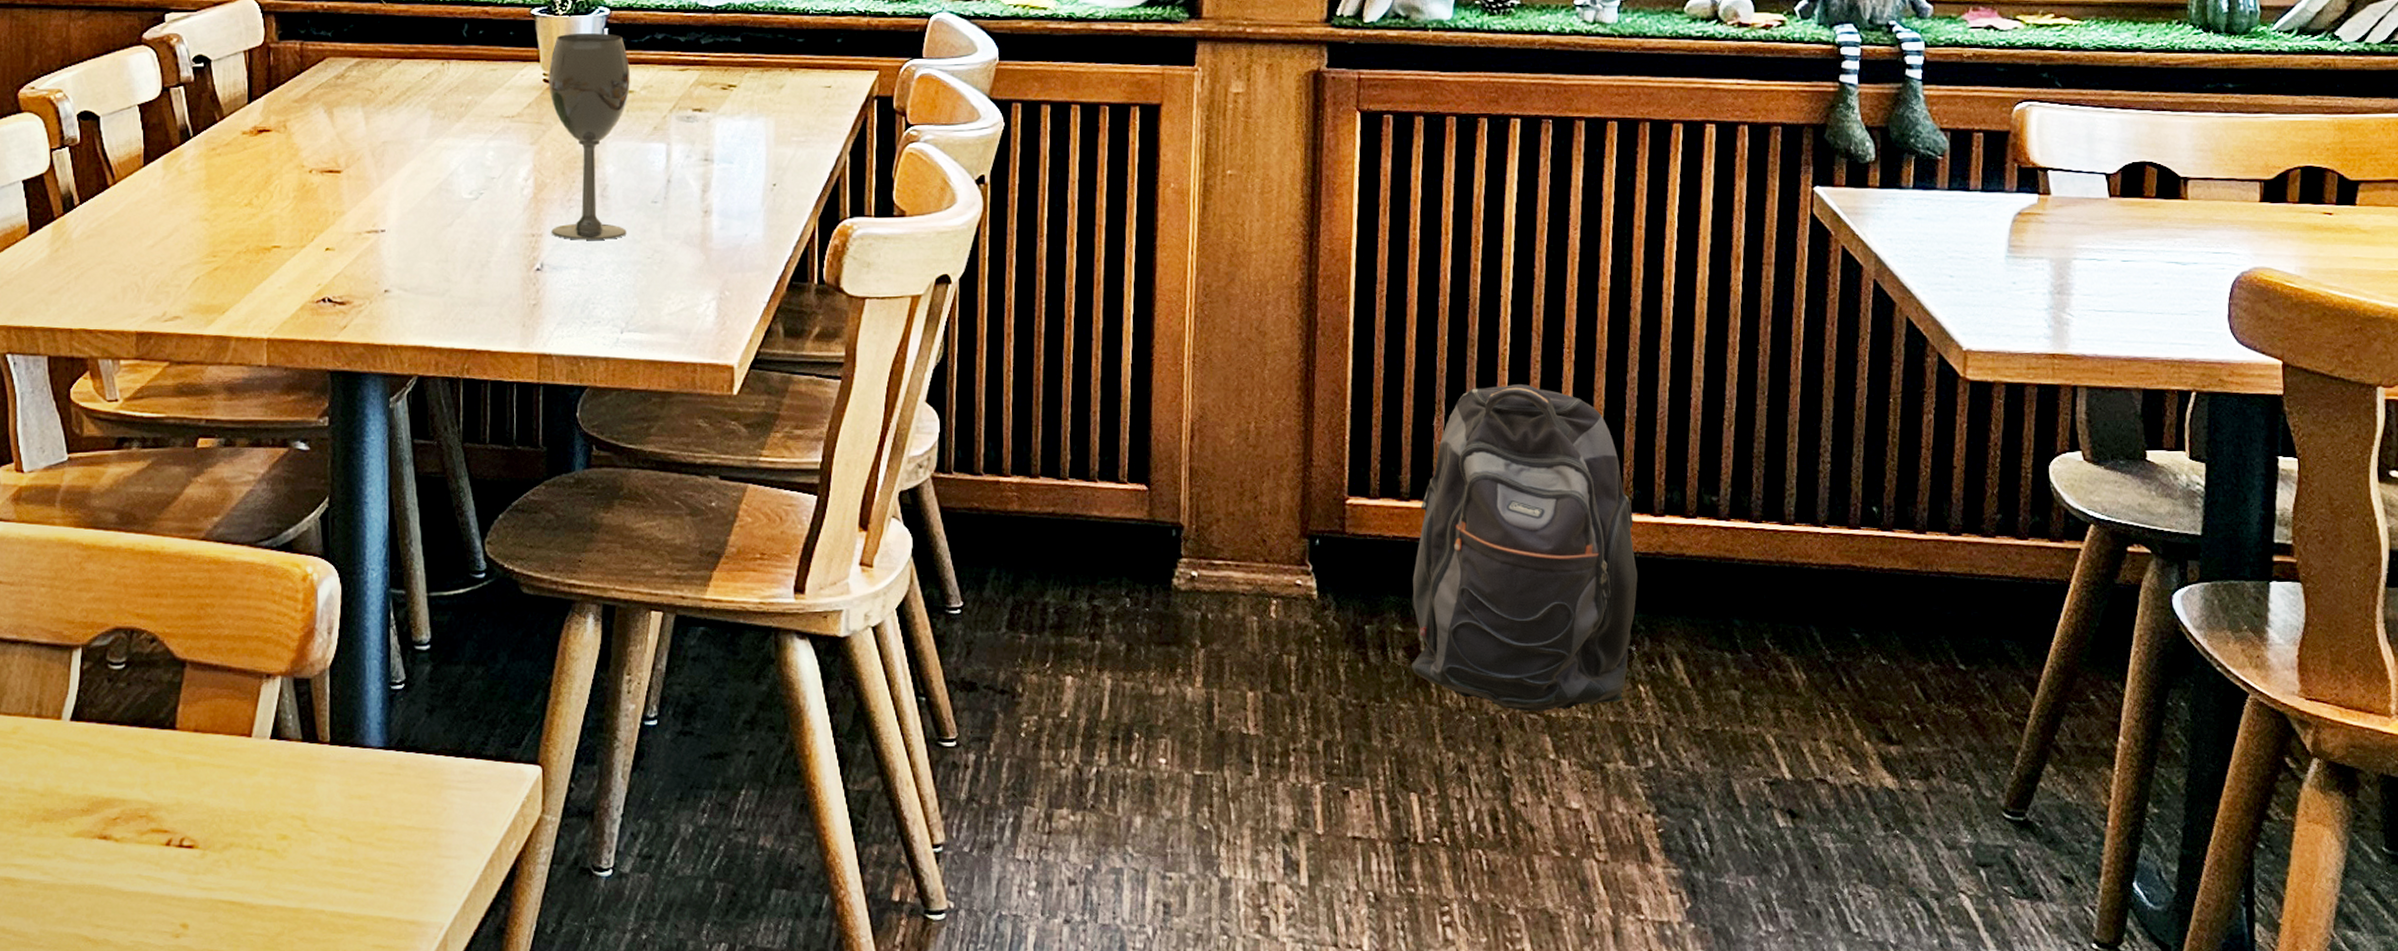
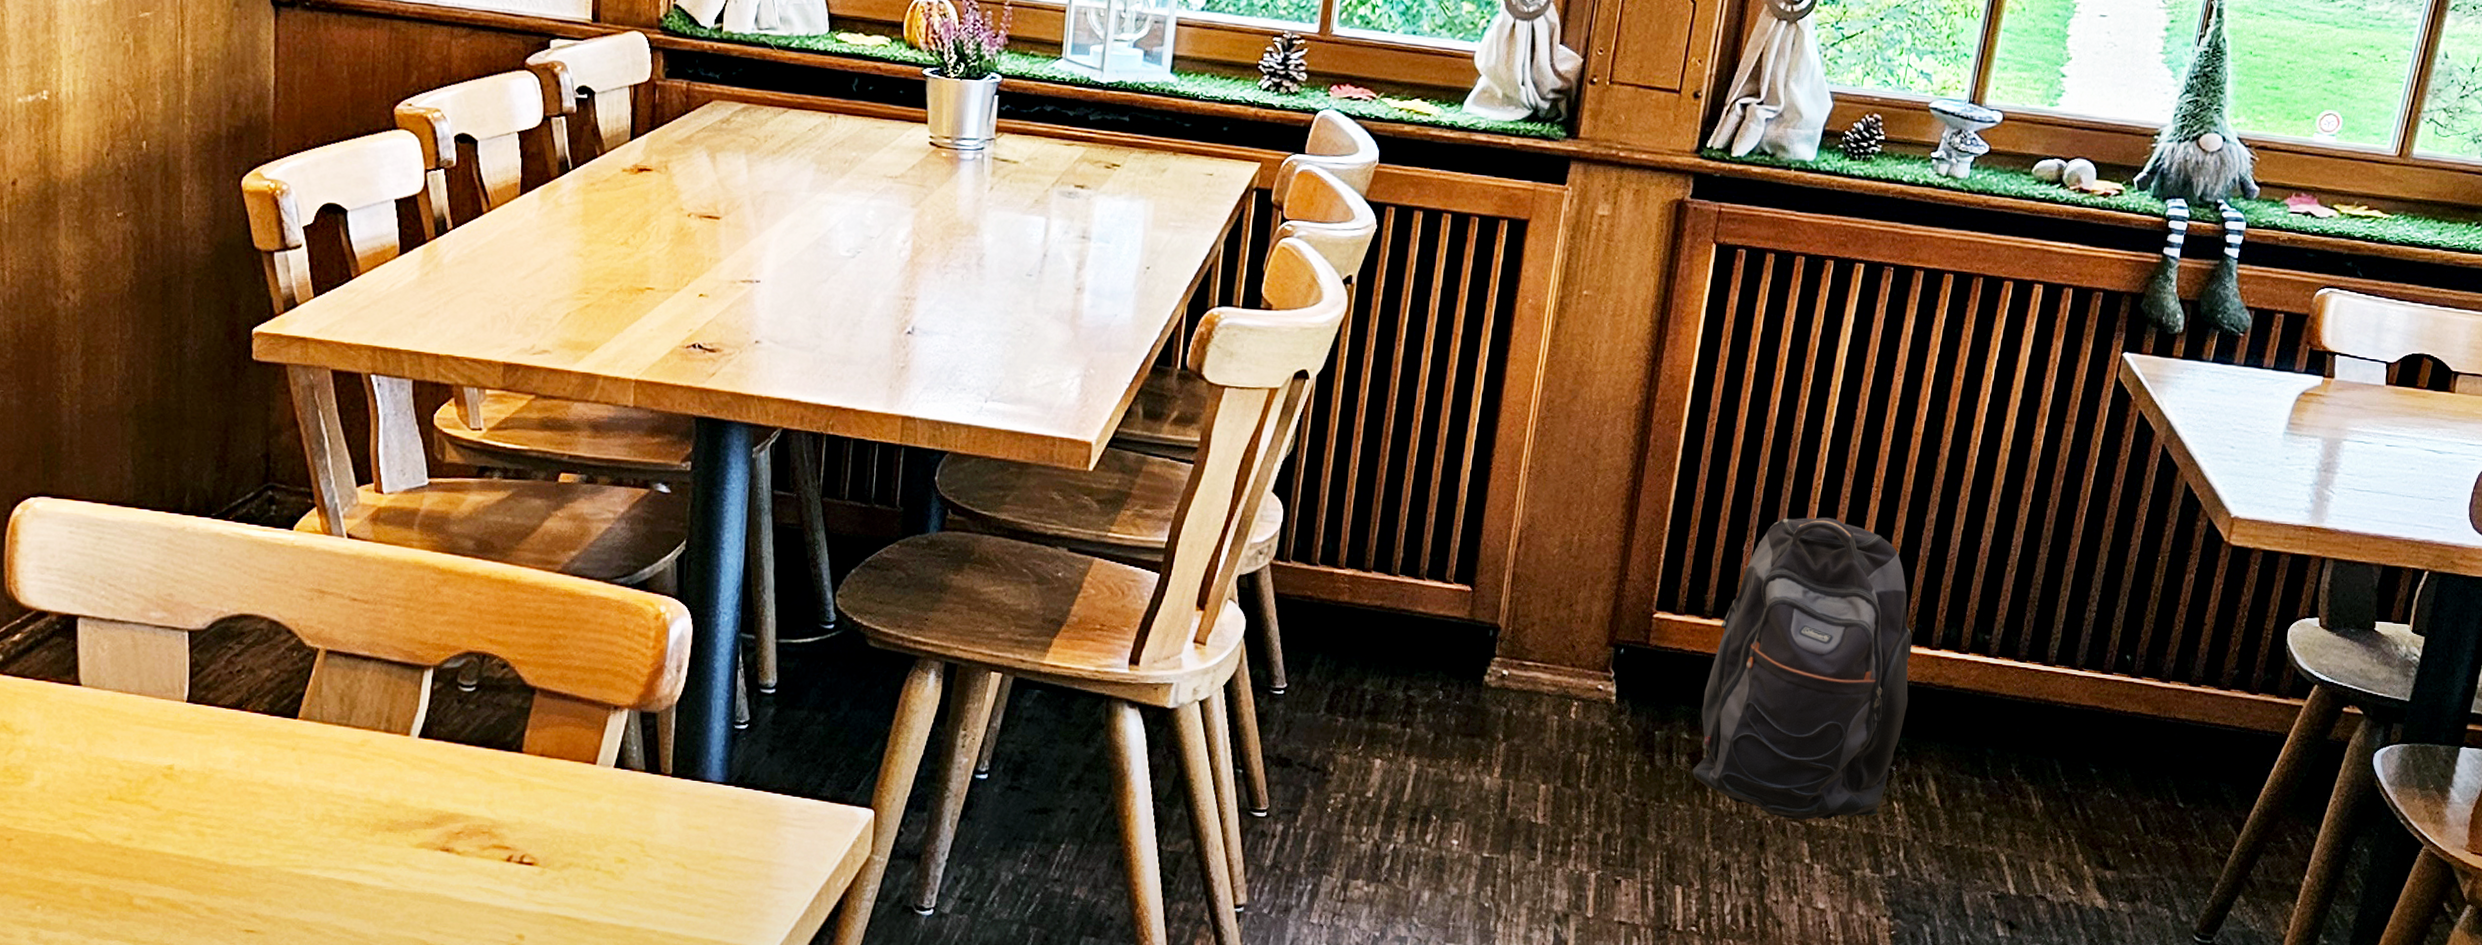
wine glass: present [548,33,630,240] -> none [925,98,1016,309]

